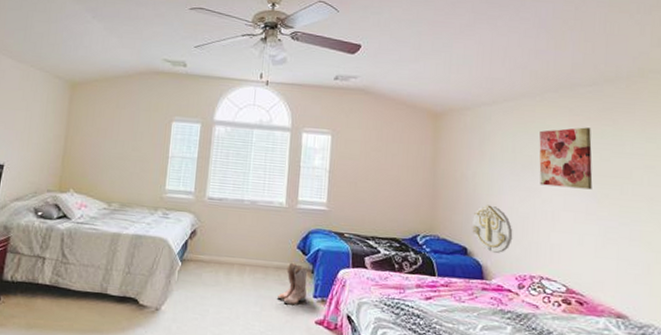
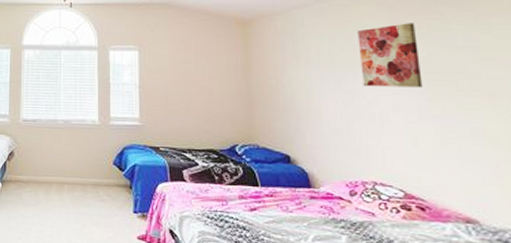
boots: present [276,262,308,305] -> none [97,178,126,221]
wall decoration: present [472,204,513,254] -> none [293,110,339,161]

